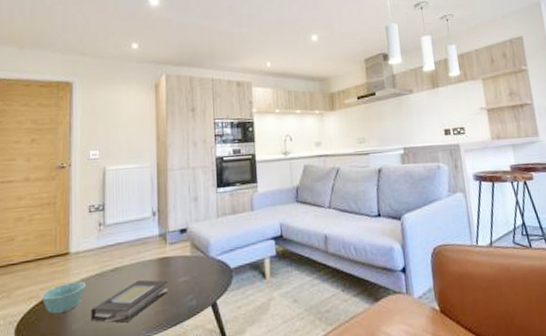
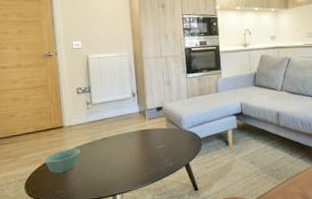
book: present [91,279,169,323] -> none [86,147,150,180]

